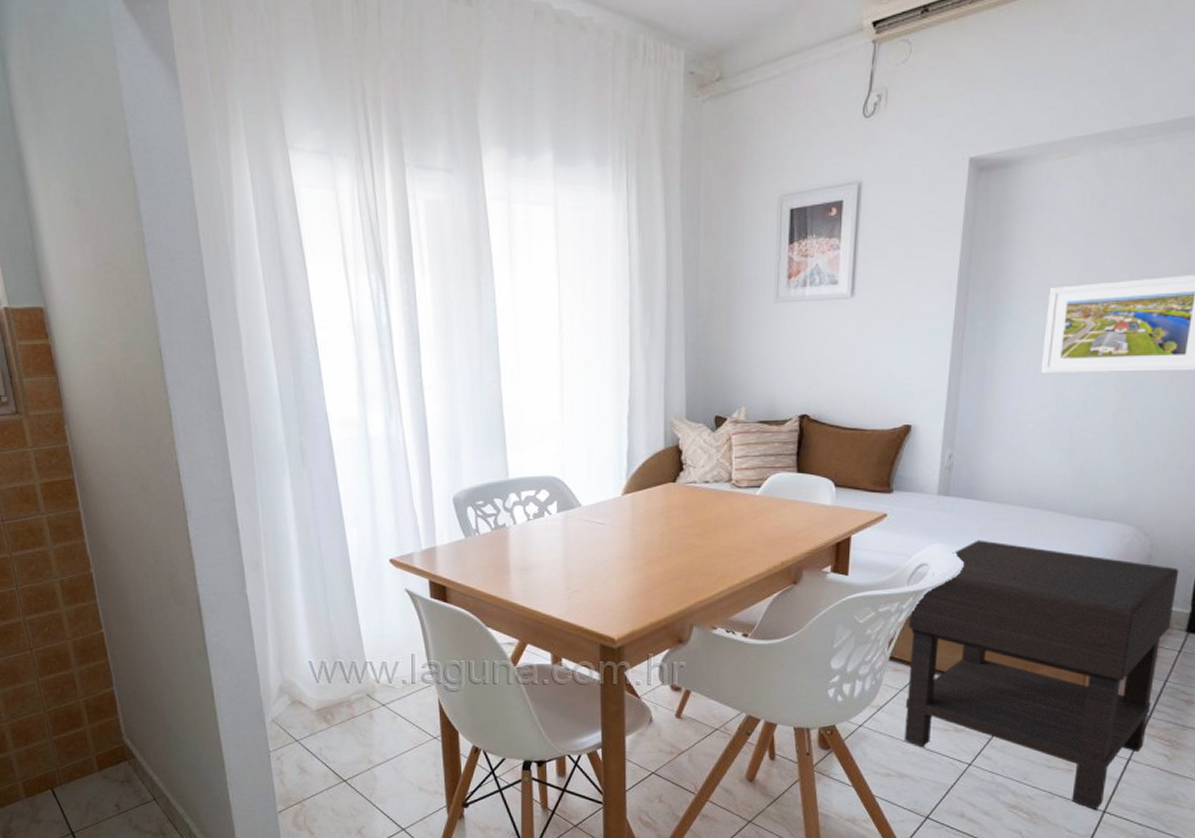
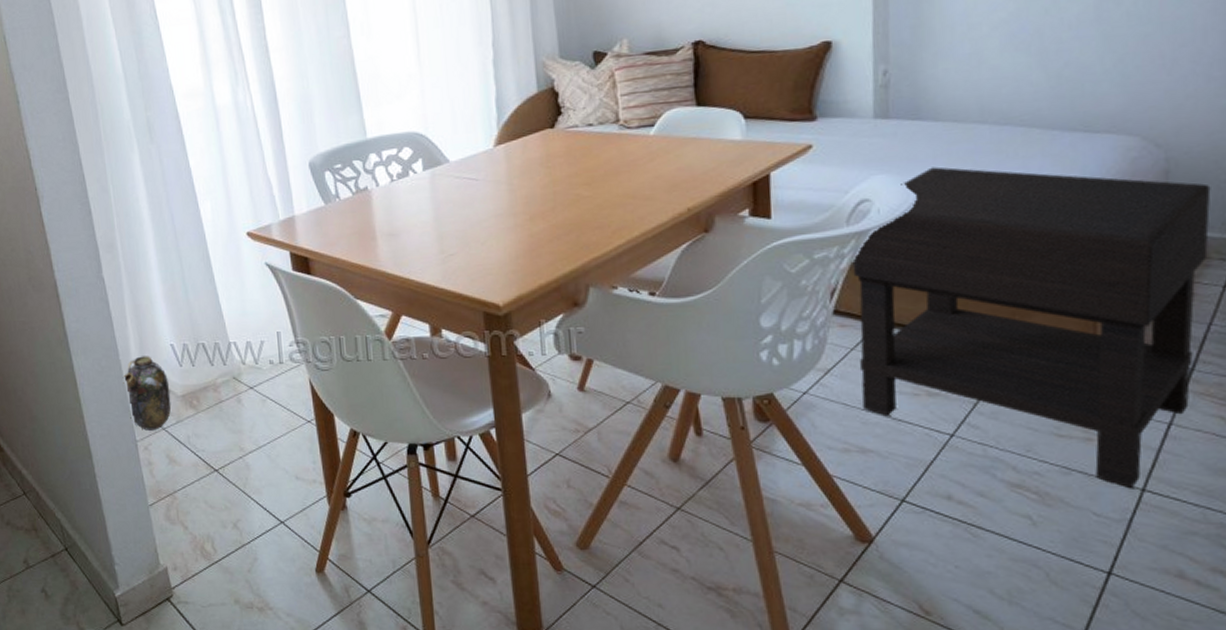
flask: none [260,671,306,742] -> present [122,356,172,431]

